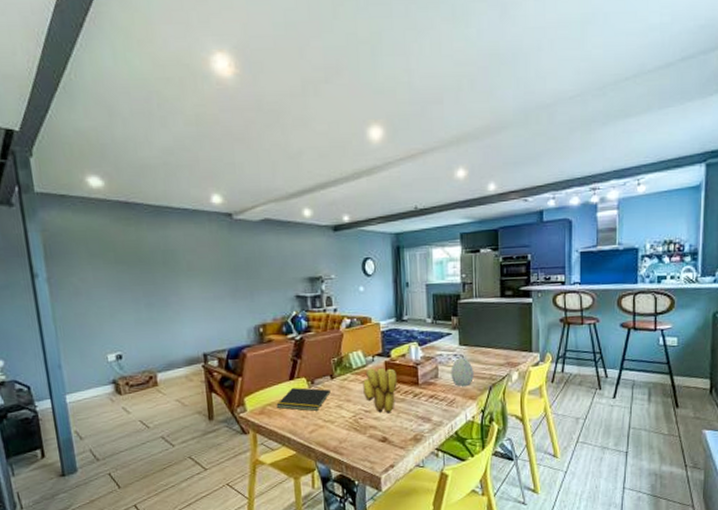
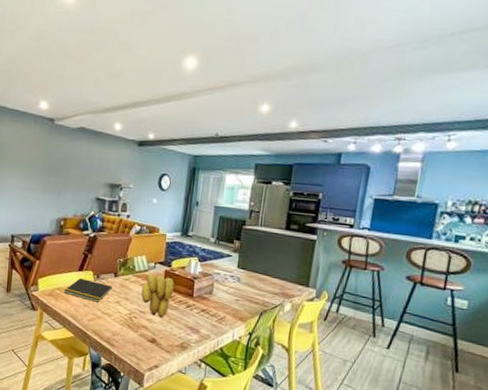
decorative egg: present [450,357,474,386] -> none [224,279,248,307]

